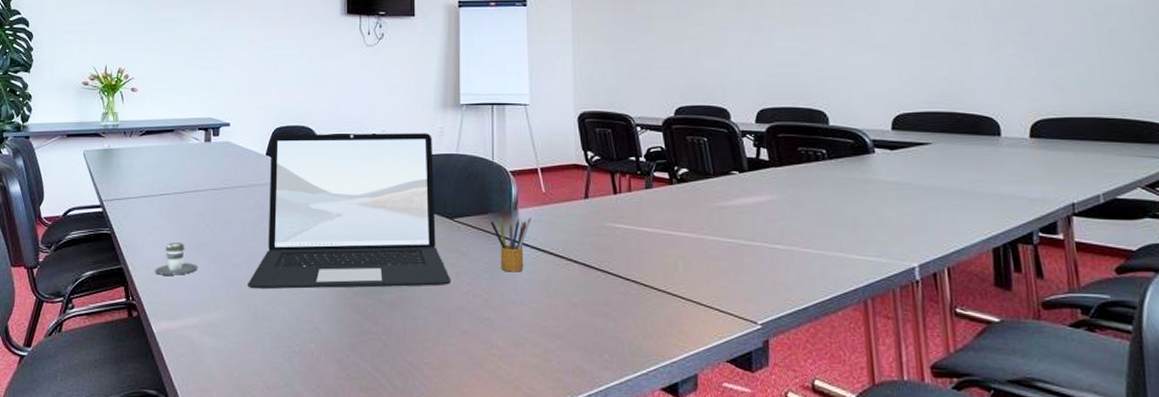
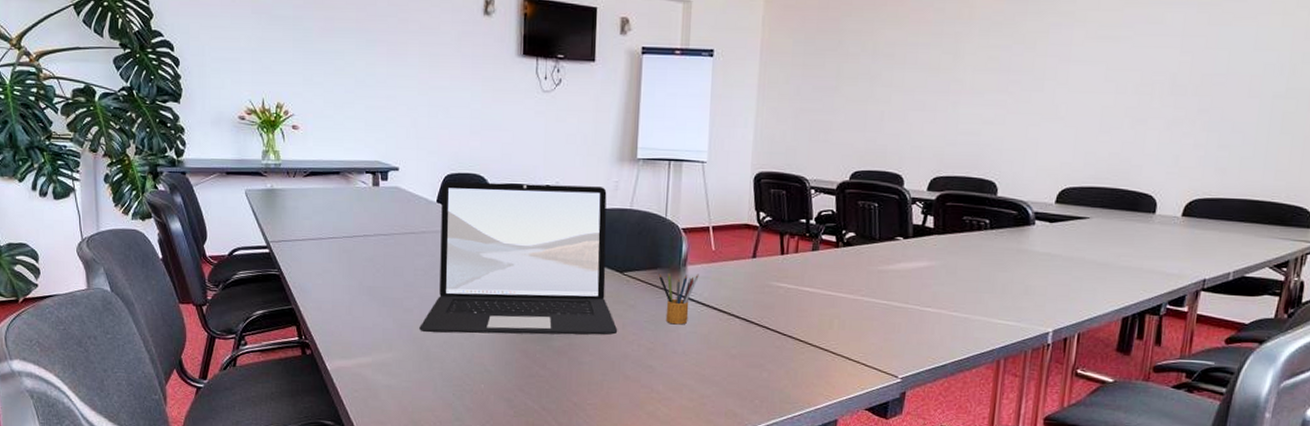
coffee cup: present [155,243,198,275] -> none [327,286,370,317]

